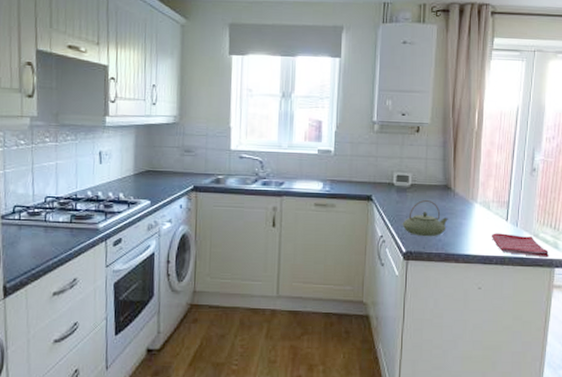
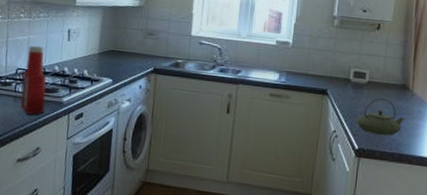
ketchup bottle: none [52,171,80,244] -> present [20,45,47,115]

